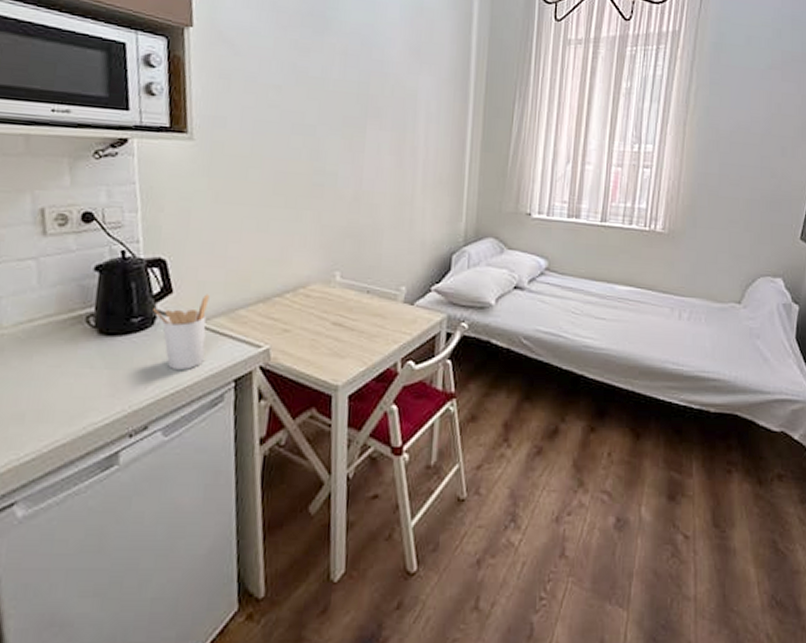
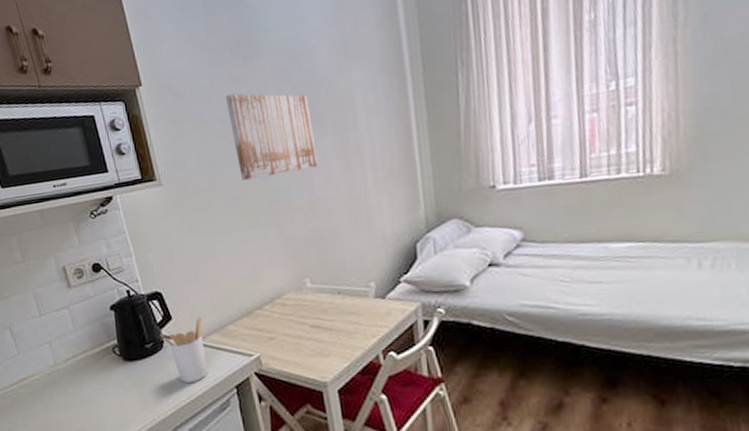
wall art: none [285,62,373,160] -> present [225,93,318,181]

